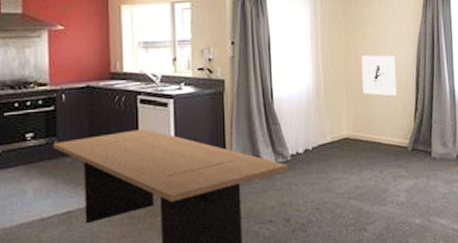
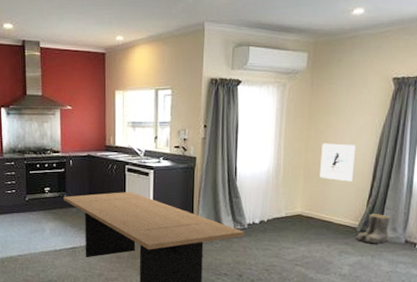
boots: none [408,129,440,163] -> present [356,214,390,244]

